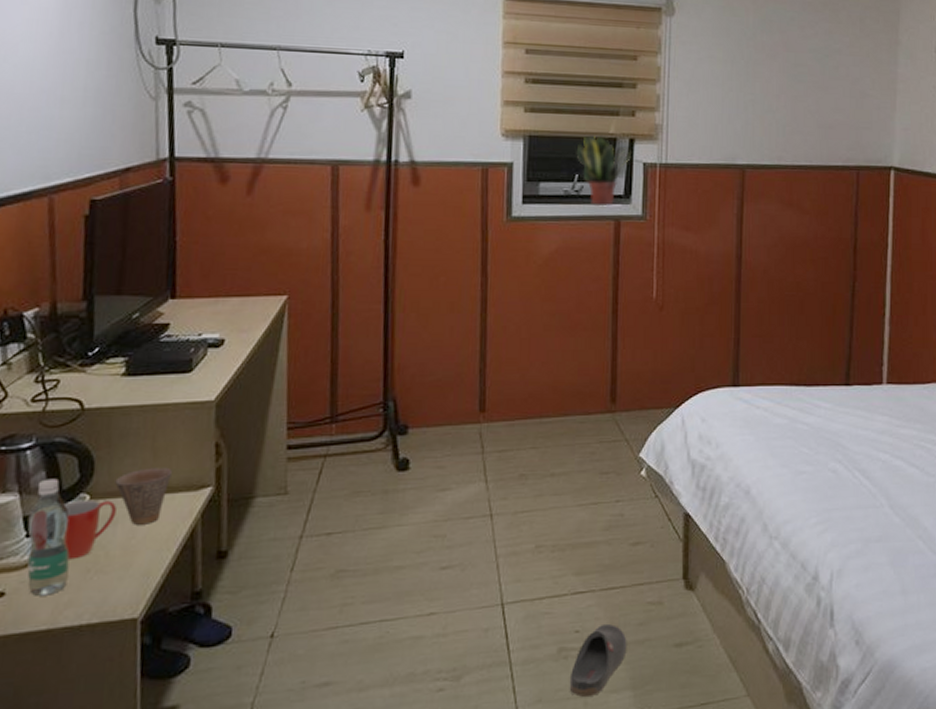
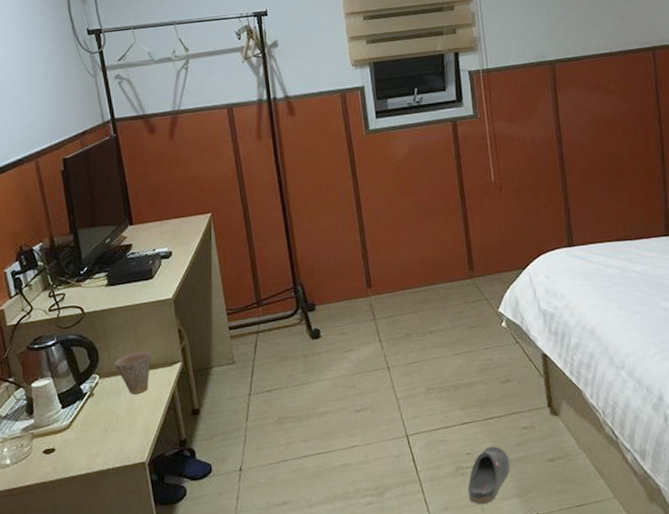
bottle: present [27,478,70,596] -> none [61,365,95,450]
mug: present [63,499,117,560] -> none [82,378,119,423]
potted plant: present [576,134,631,207] -> none [412,52,458,113]

